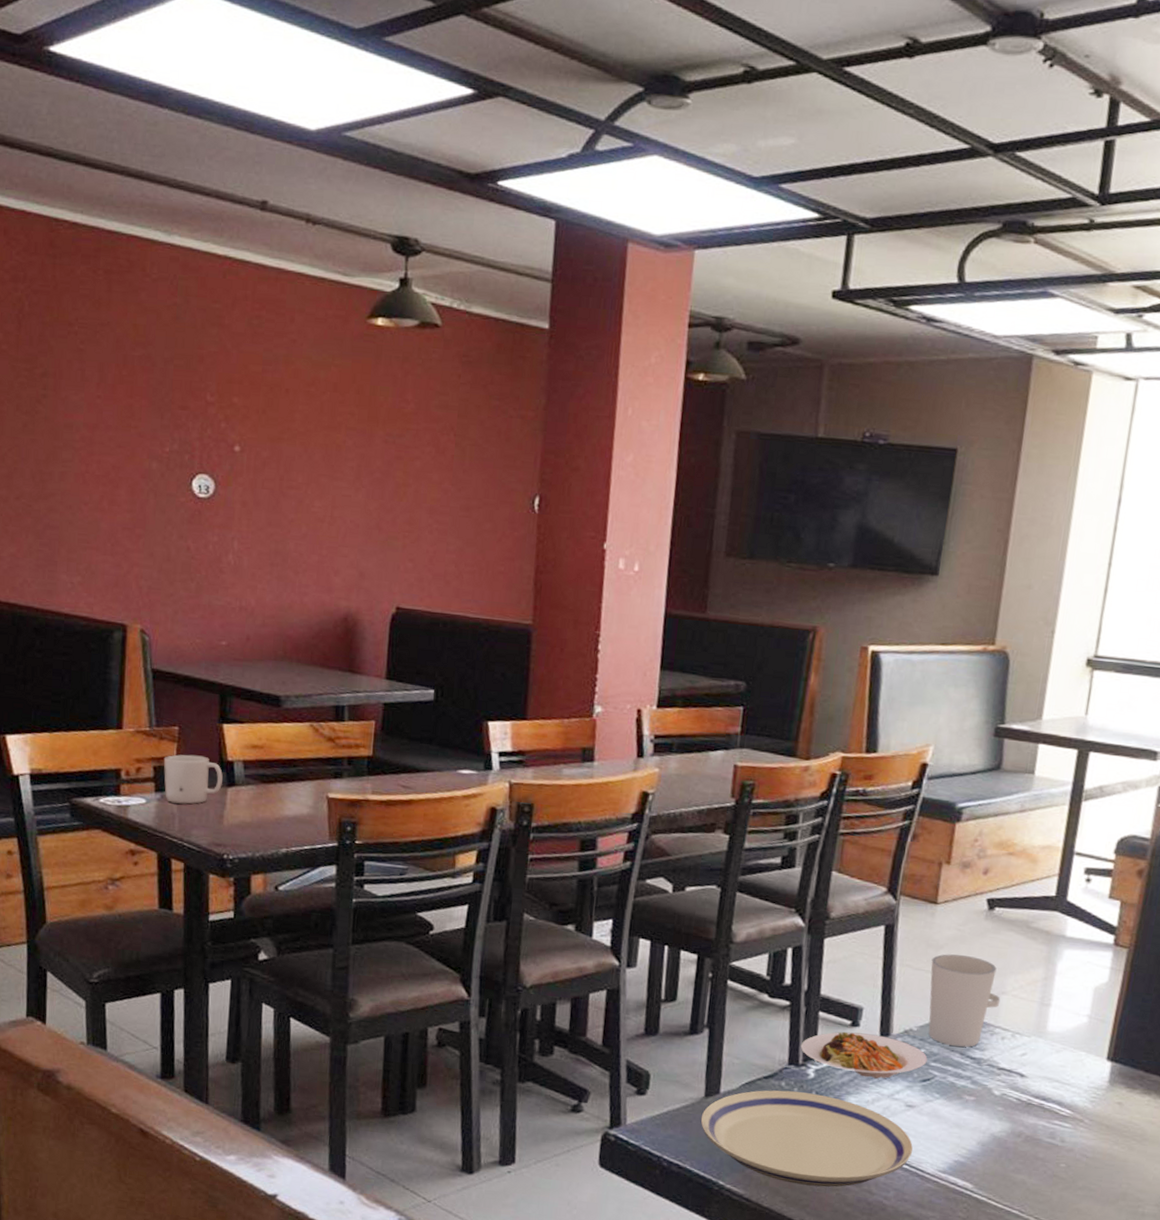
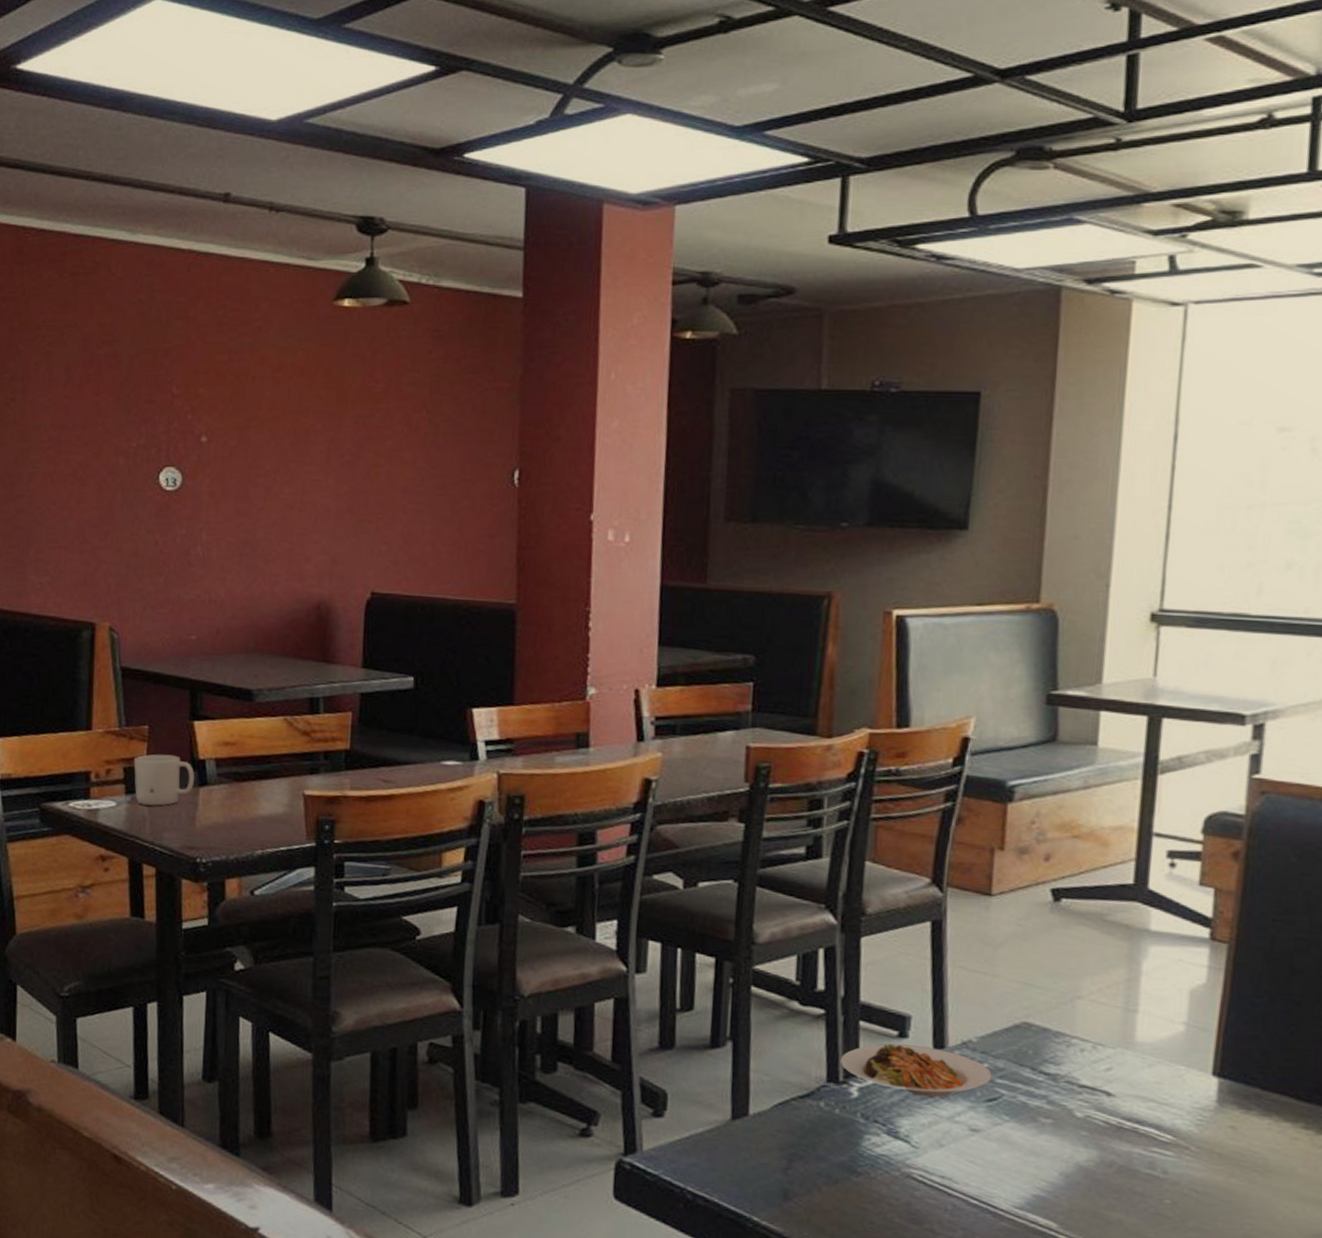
plate: present [700,1090,913,1187] -> none [728,1111,982,1225]
cup: present [928,954,1001,1047] -> none [989,953,1076,1061]

